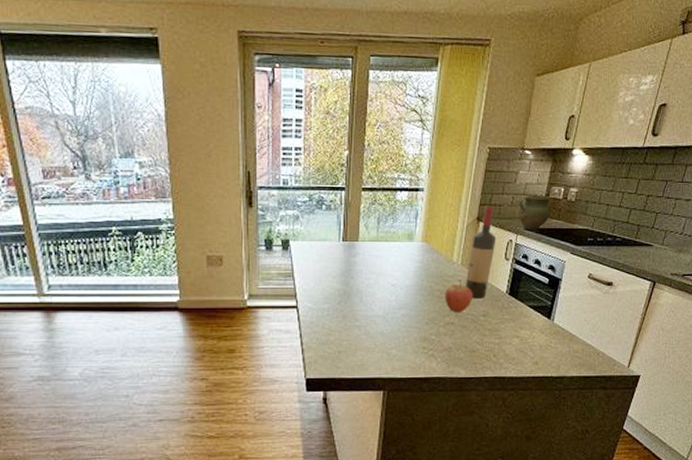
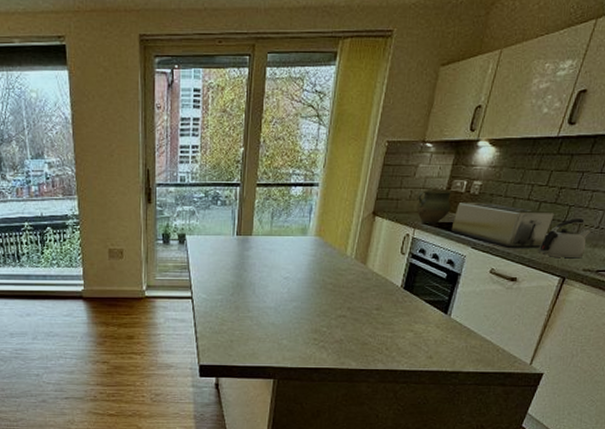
fruit: present [445,279,473,313] -> none [337,273,367,306]
wine bottle: present [465,205,497,299] -> none [358,199,393,293]
toaster: none [551,208,643,253] -> present [451,201,554,248]
kettle: none [629,225,676,263] -> present [537,218,591,259]

